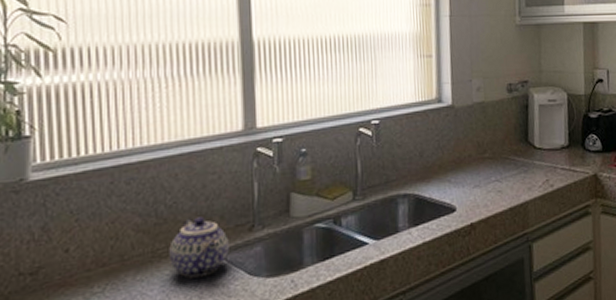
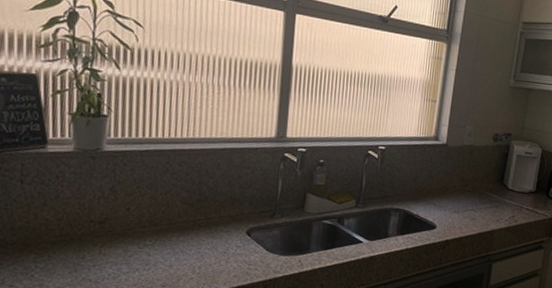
teapot: present [169,216,229,279] -> none [206,200,254,247]

